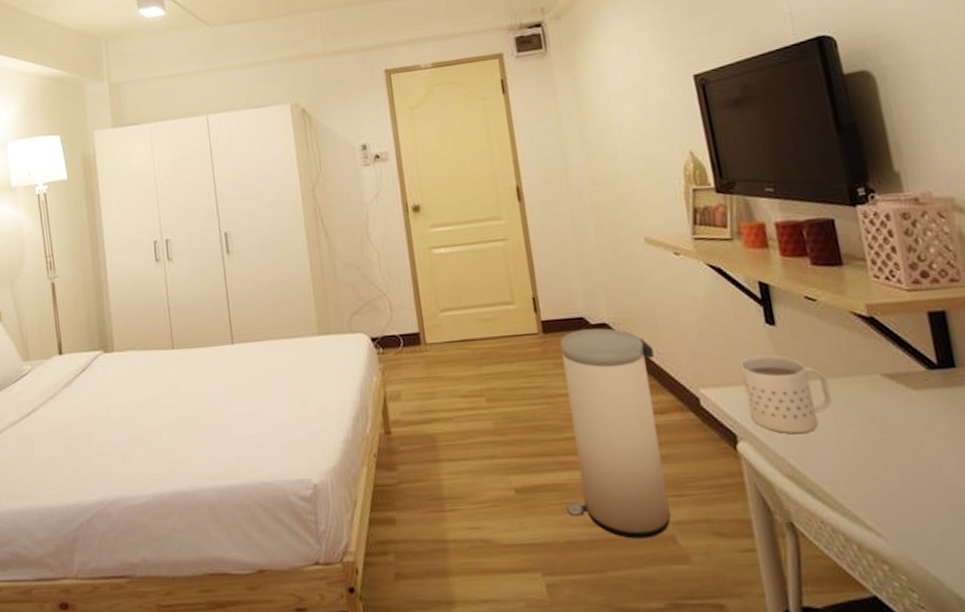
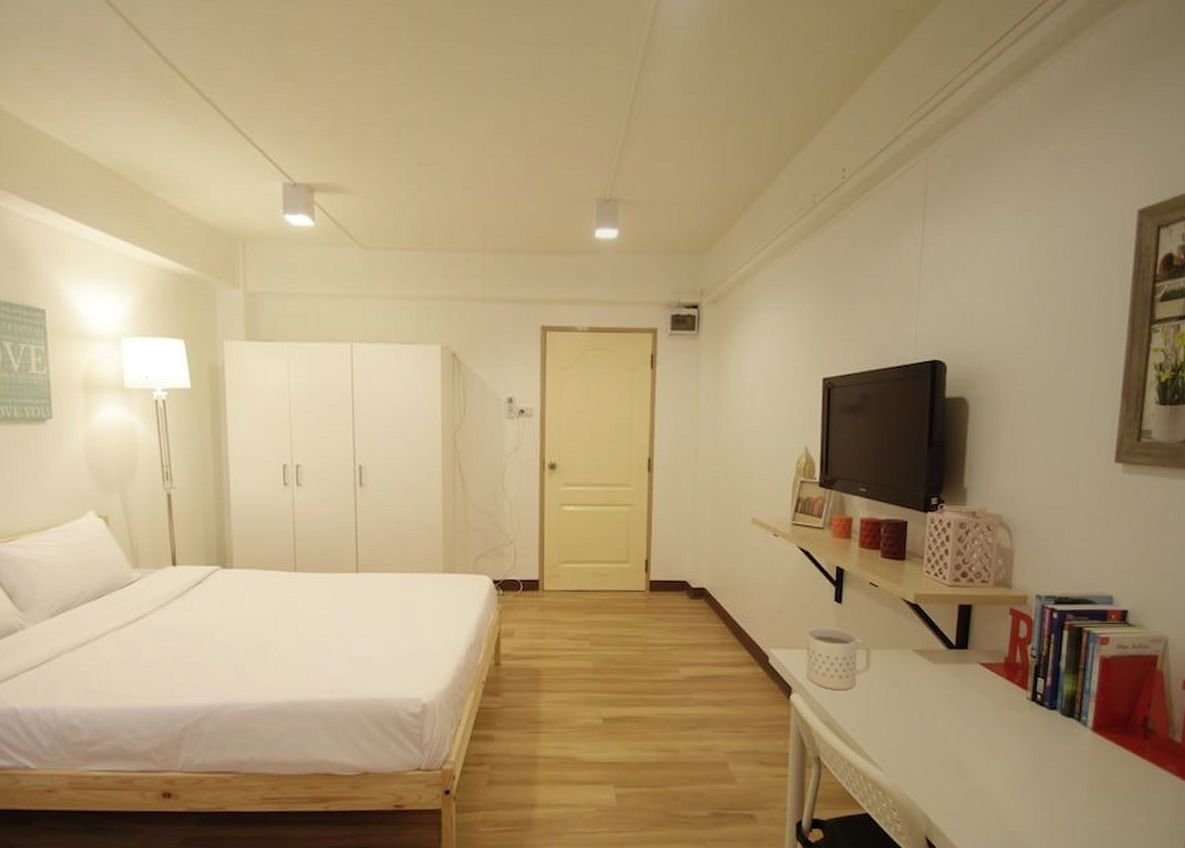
pedal bin: present [560,328,670,539] -> none [643,591,740,763]

